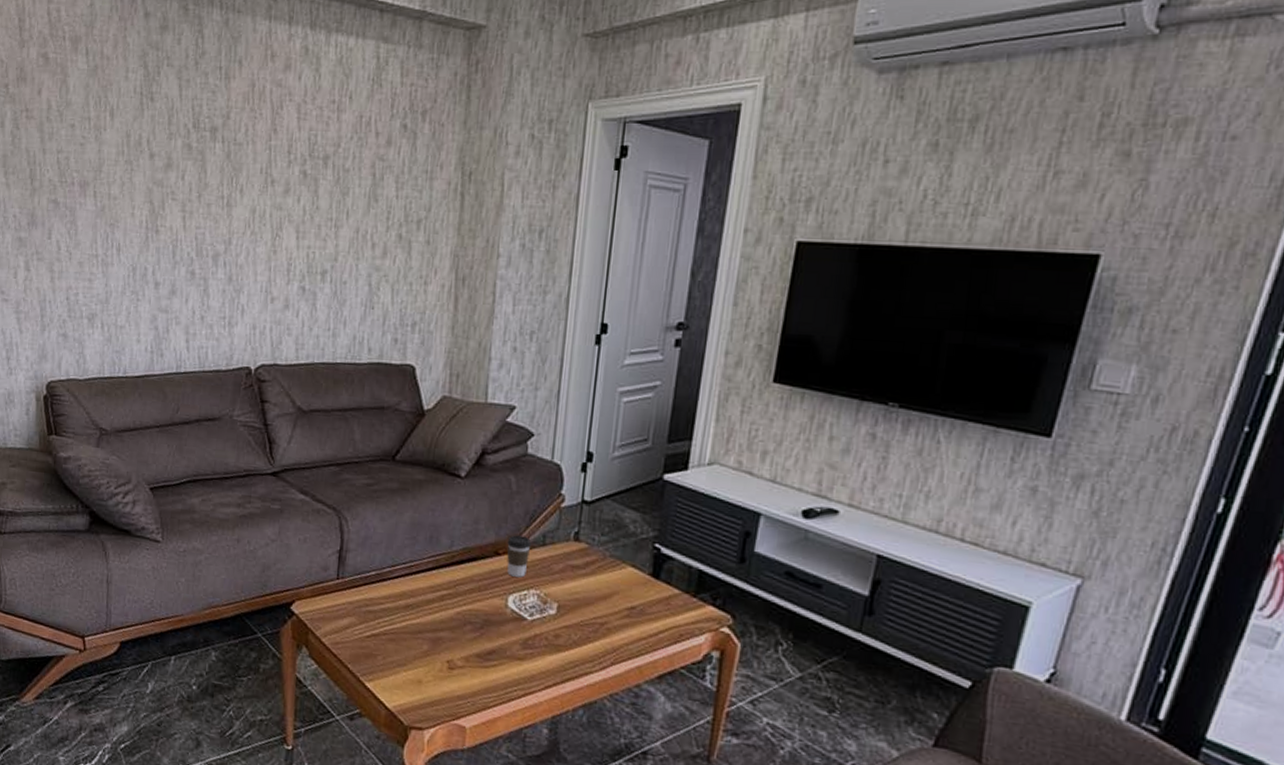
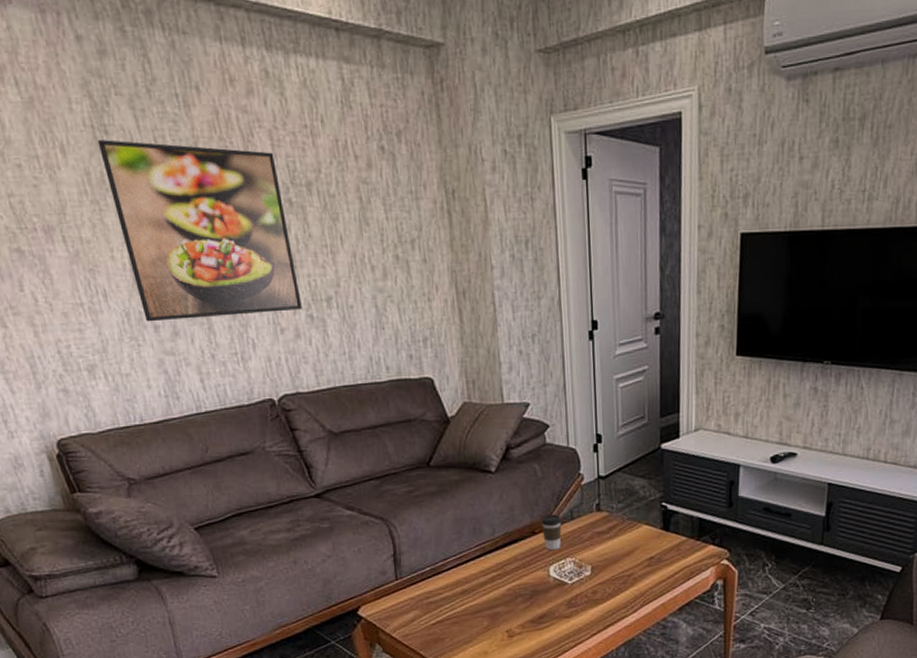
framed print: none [142,106,298,281] -> present [97,140,302,322]

